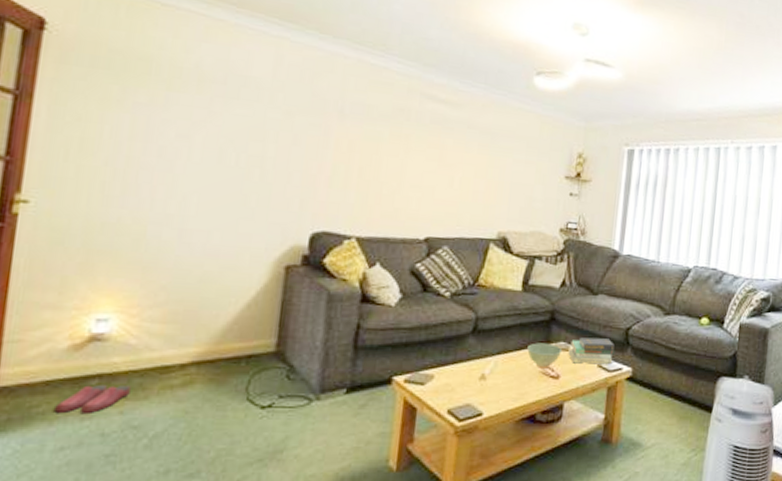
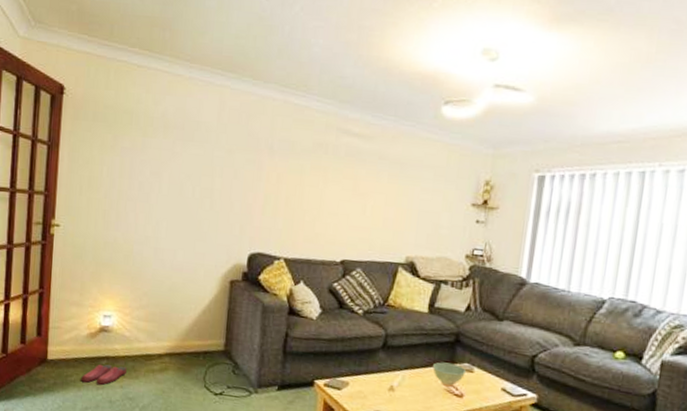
books: present [568,337,615,364] -> none [472,360,520,388]

